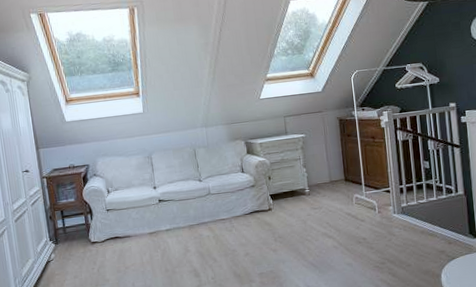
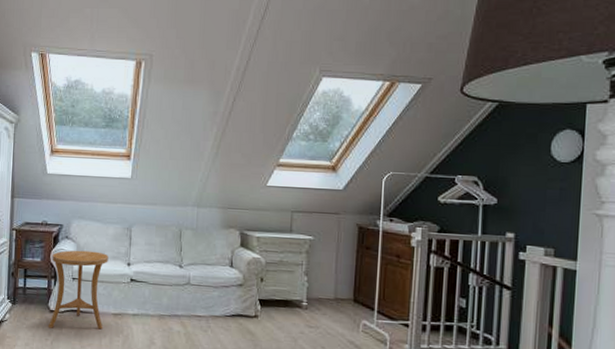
side table: none [84,182,142,258] -> present [48,250,108,330]

